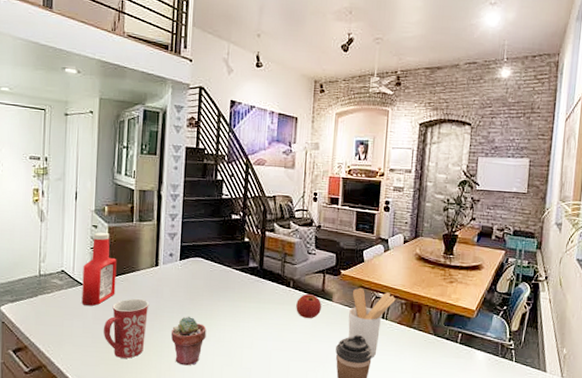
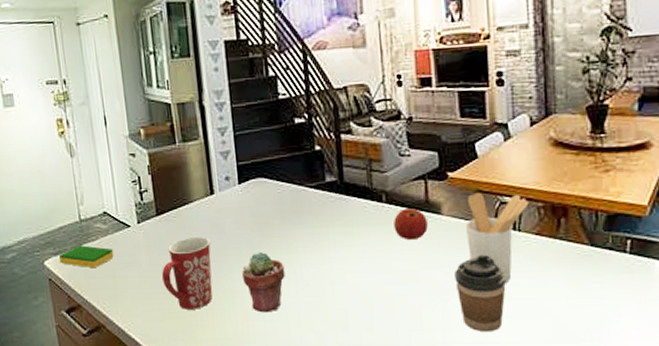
dish sponge: none [15,296,65,317] -> present [59,245,114,268]
ketchup bottle: present [81,232,117,306] -> none [127,160,169,251]

